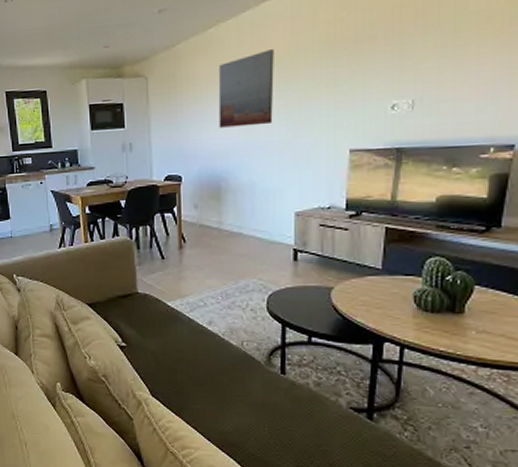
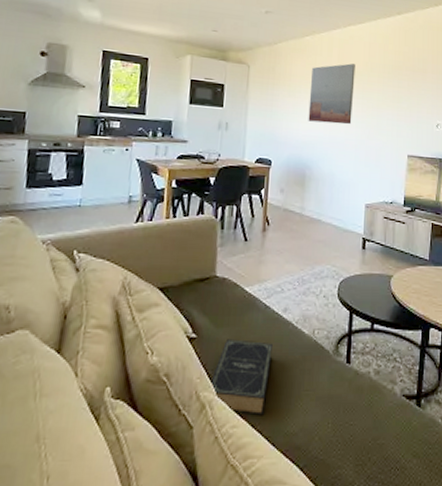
book: none [143,348,200,415] -> present [209,339,272,416]

